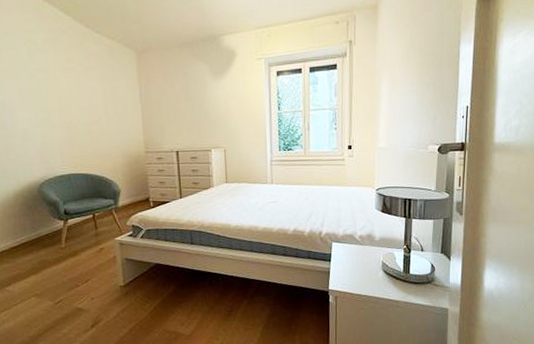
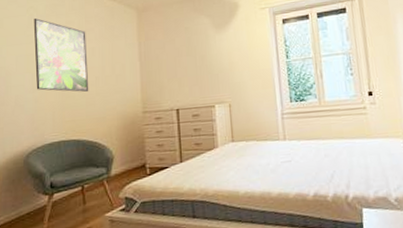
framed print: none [32,52,94,131] -> present [33,18,89,93]

